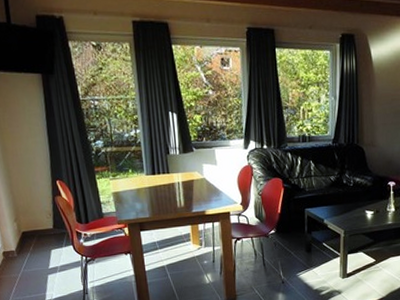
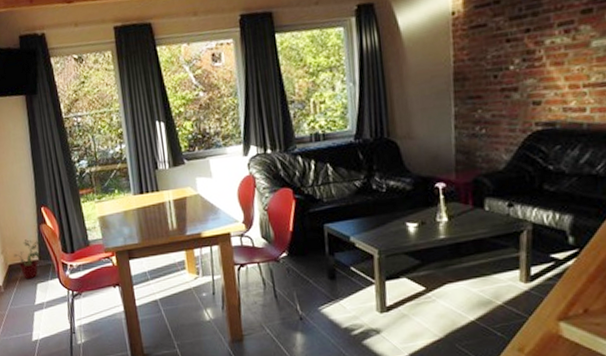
potted plant: none [27,209,57,246] -> present [14,239,42,280]

